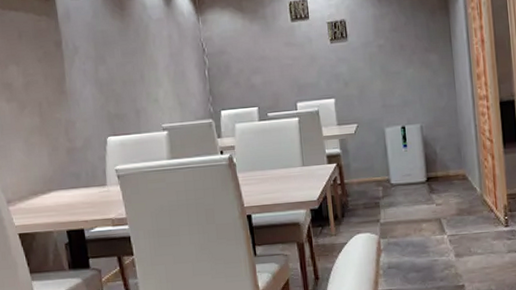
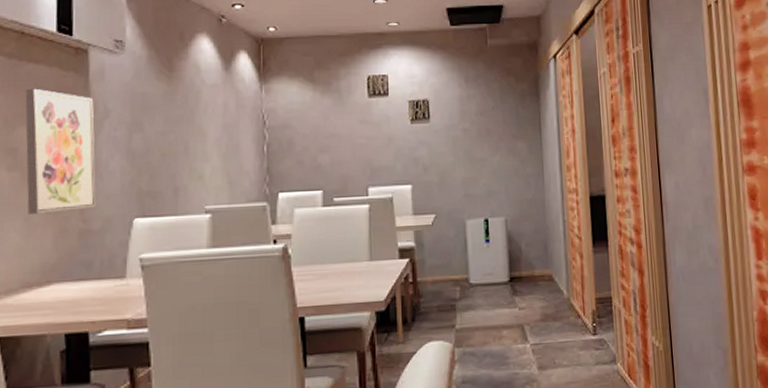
wall art: none [11,32,77,137] -> present [25,88,96,214]

